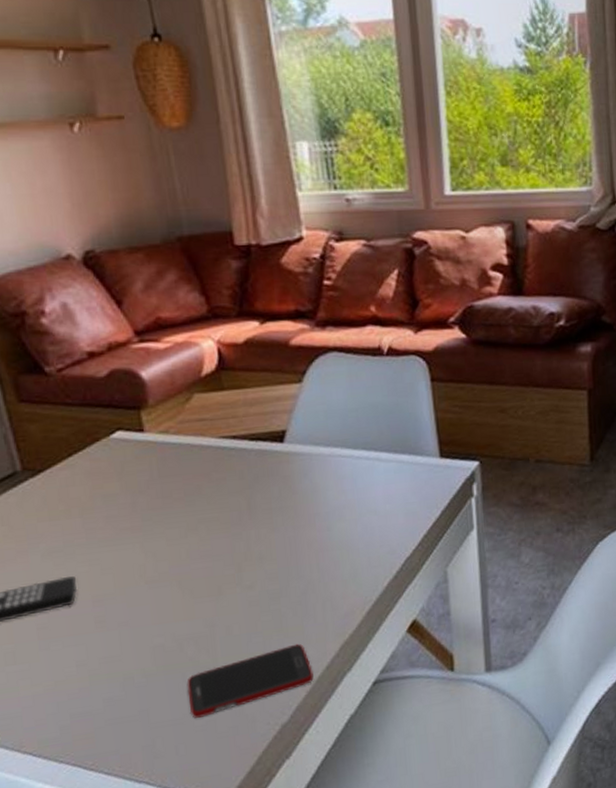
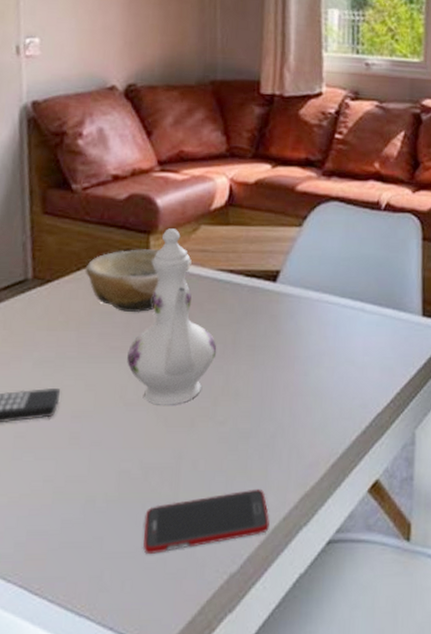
bowl: none [77,423,191,492] -> present [85,248,192,312]
ewer: none [139,400,233,579] -> present [127,228,217,405]

